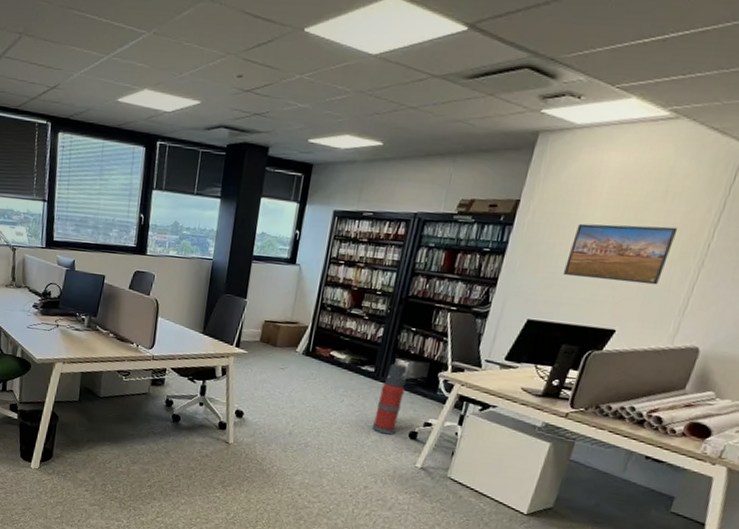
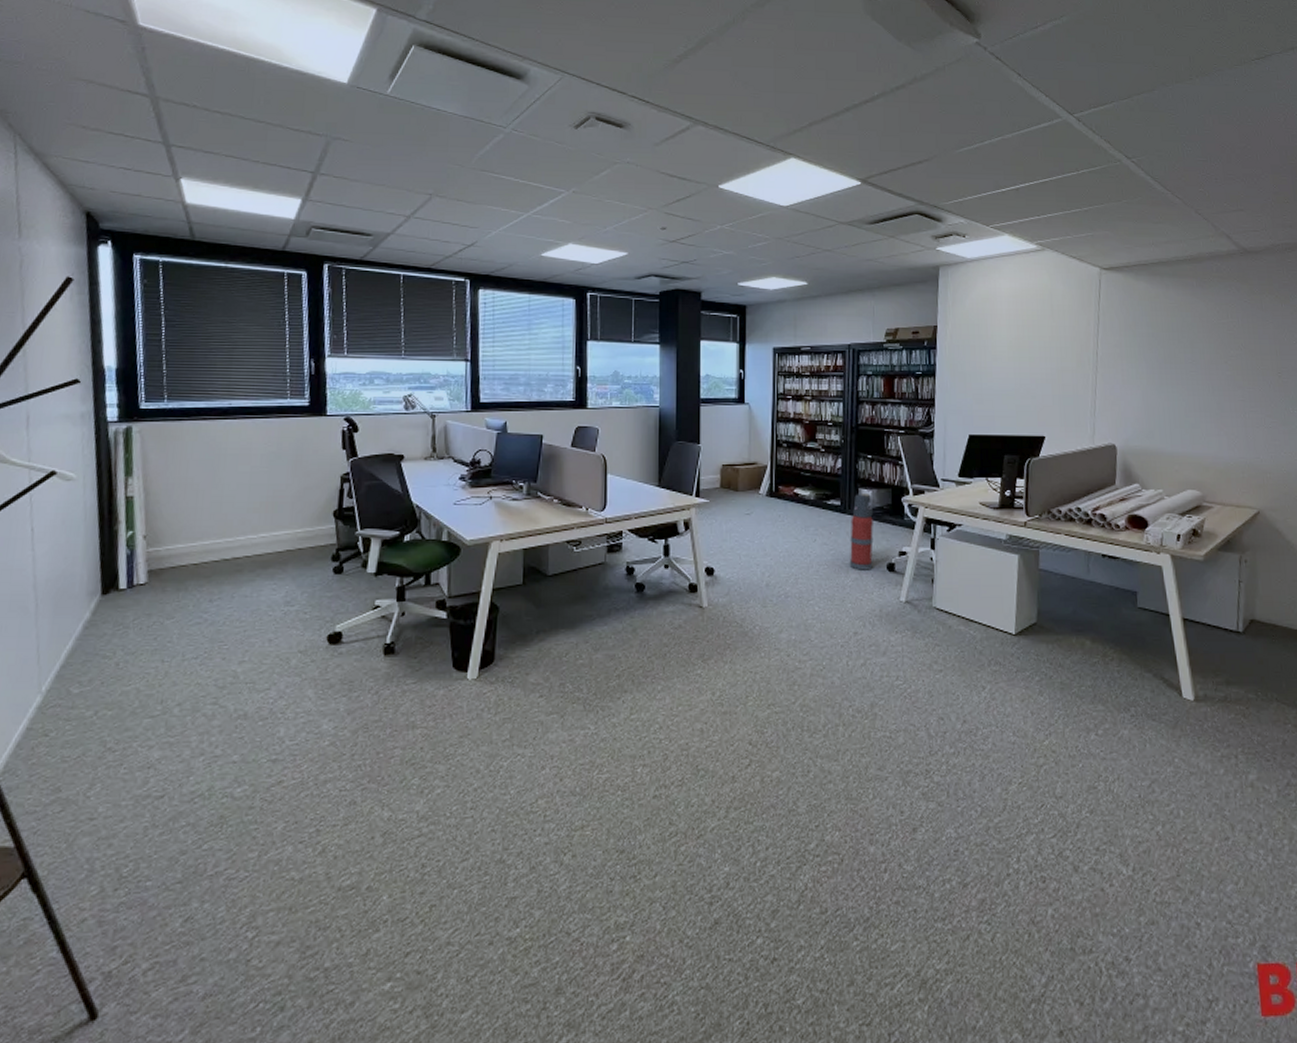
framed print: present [564,223,678,285] -> none [989,340,1070,392]

